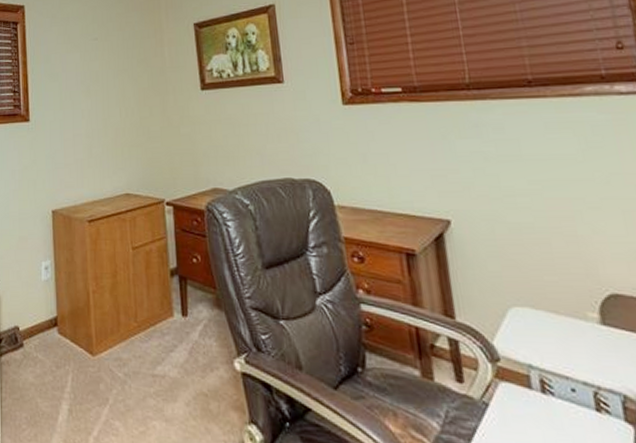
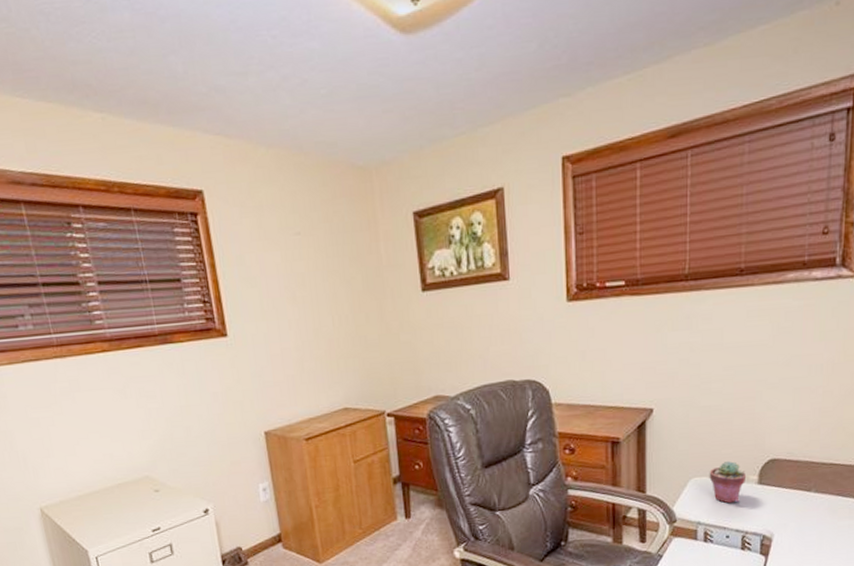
potted succulent: none [532,291,584,346] -> present [709,461,747,504]

